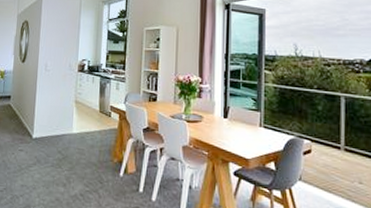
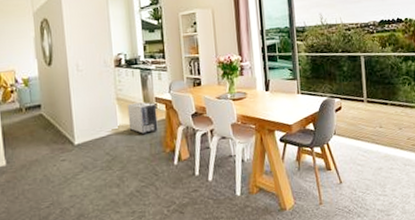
air purifier: none [82,108,111,141] -> present [127,102,158,135]

